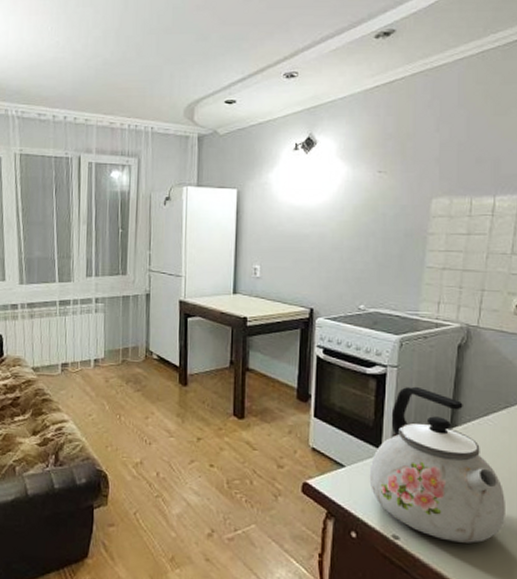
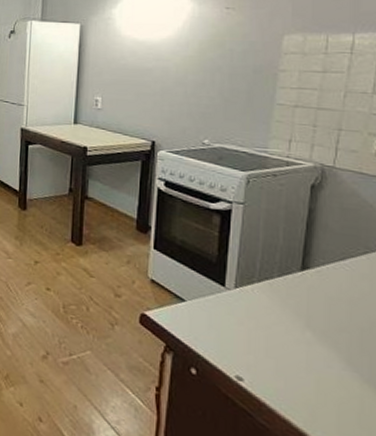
kettle: present [369,386,505,543] -> none [211,224,364,394]

